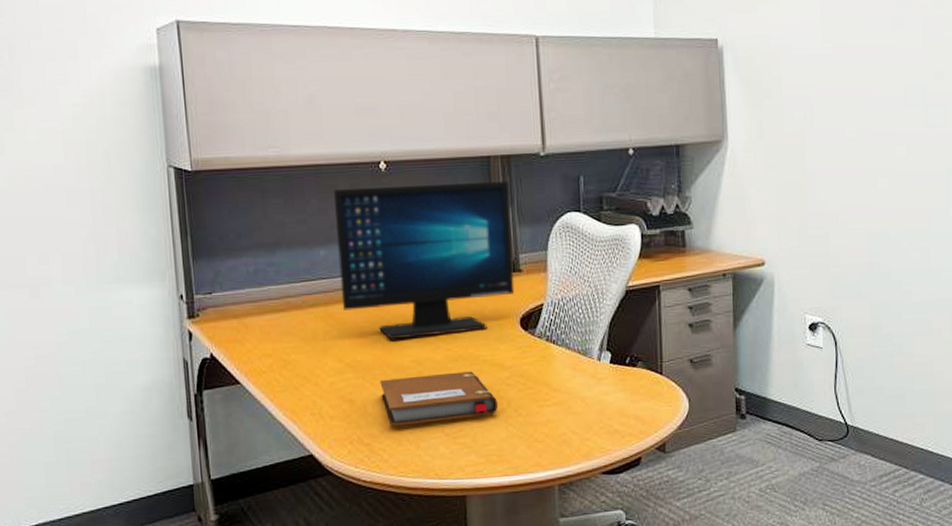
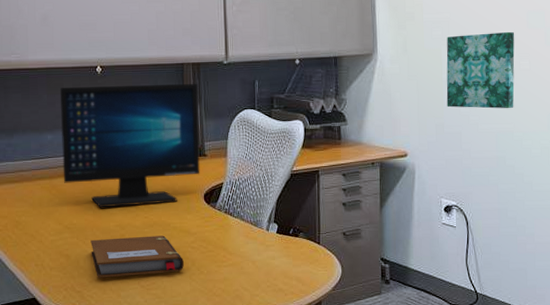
wall art: none [810,110,890,205] -> present [446,31,515,109]

